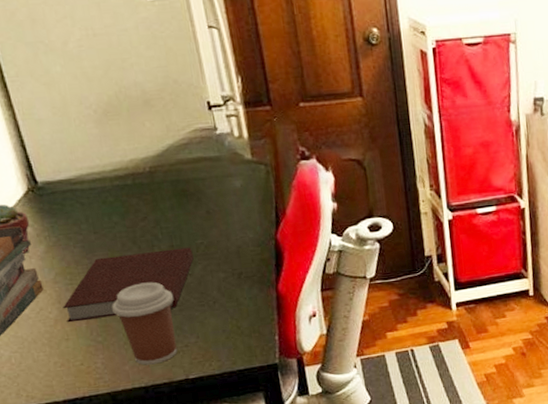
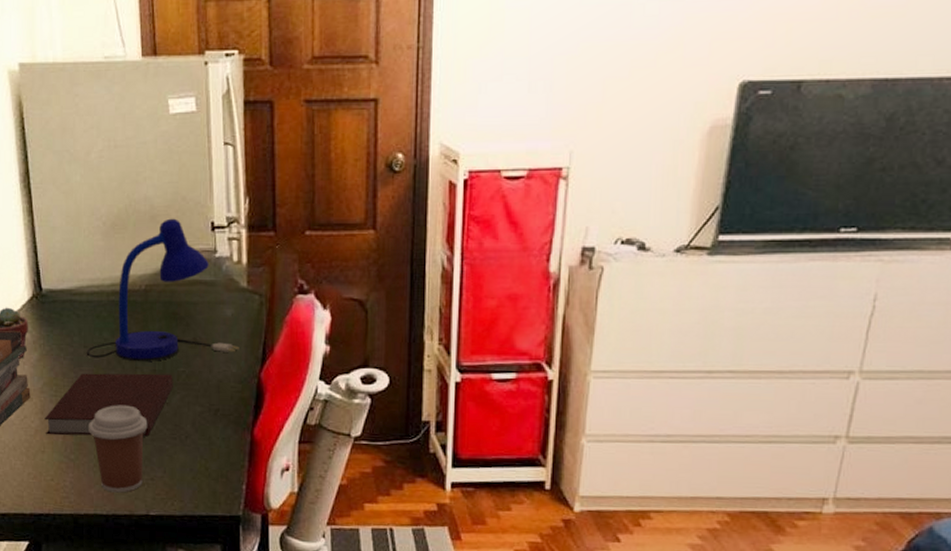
desk lamp: none [97,101,253,243] -> present [86,218,239,362]

